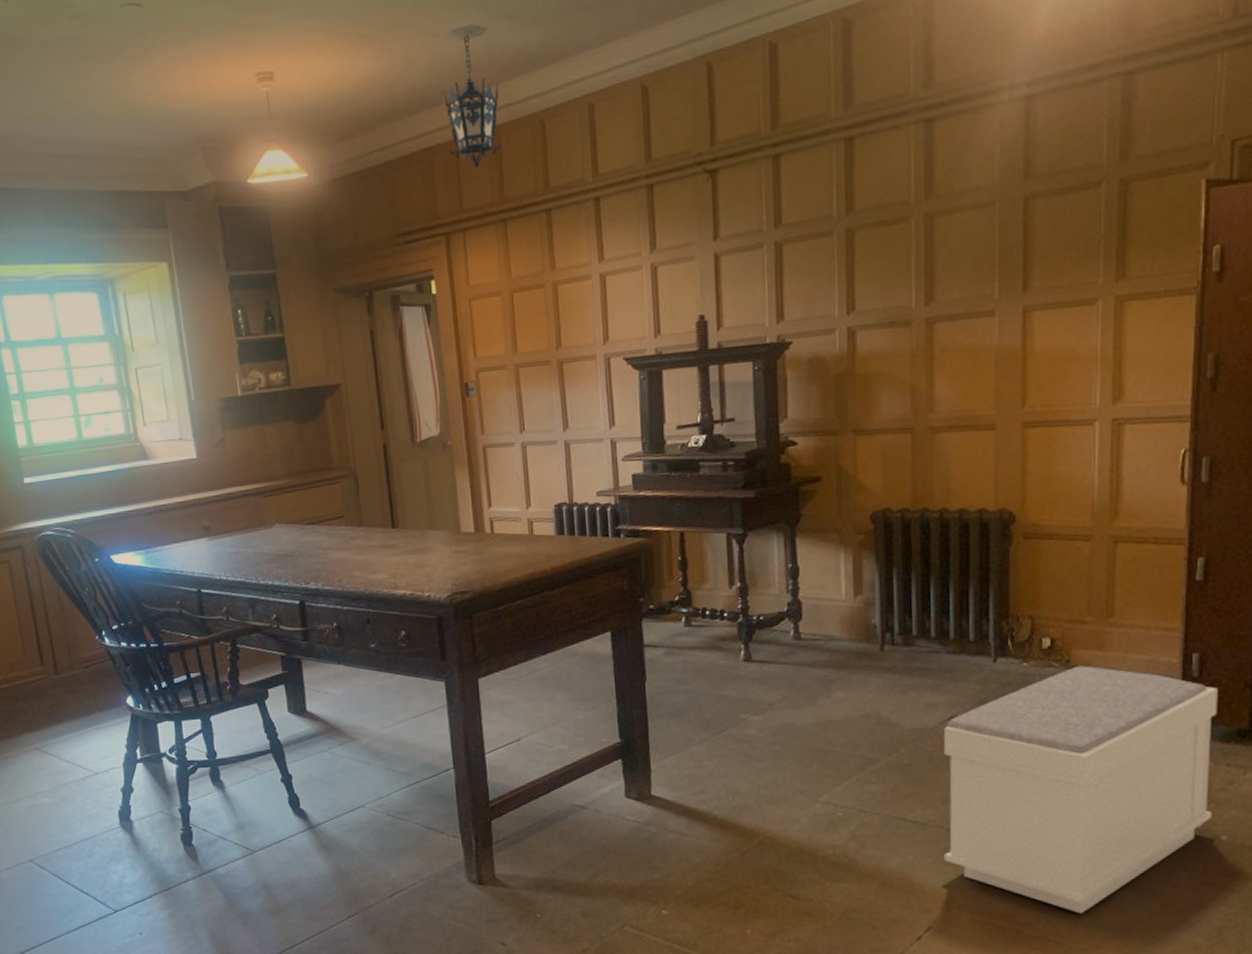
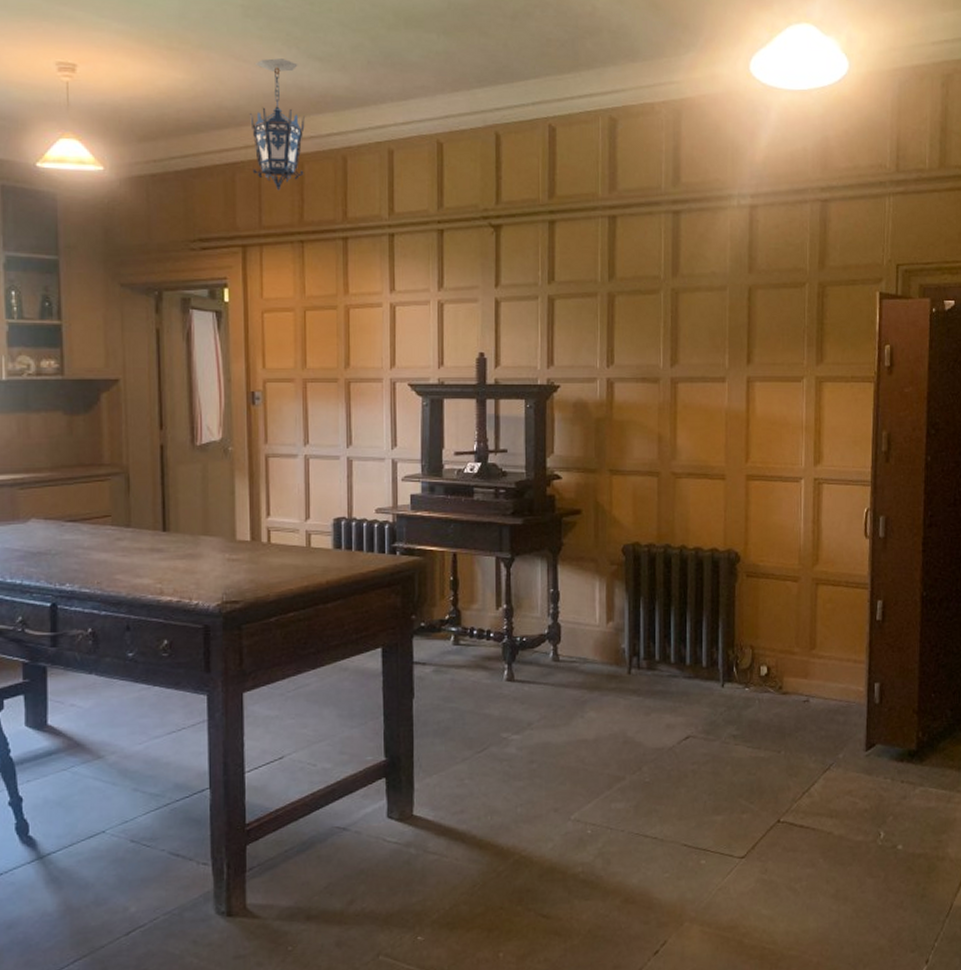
bench: present [943,665,1218,914] -> none [678,692,894,922]

